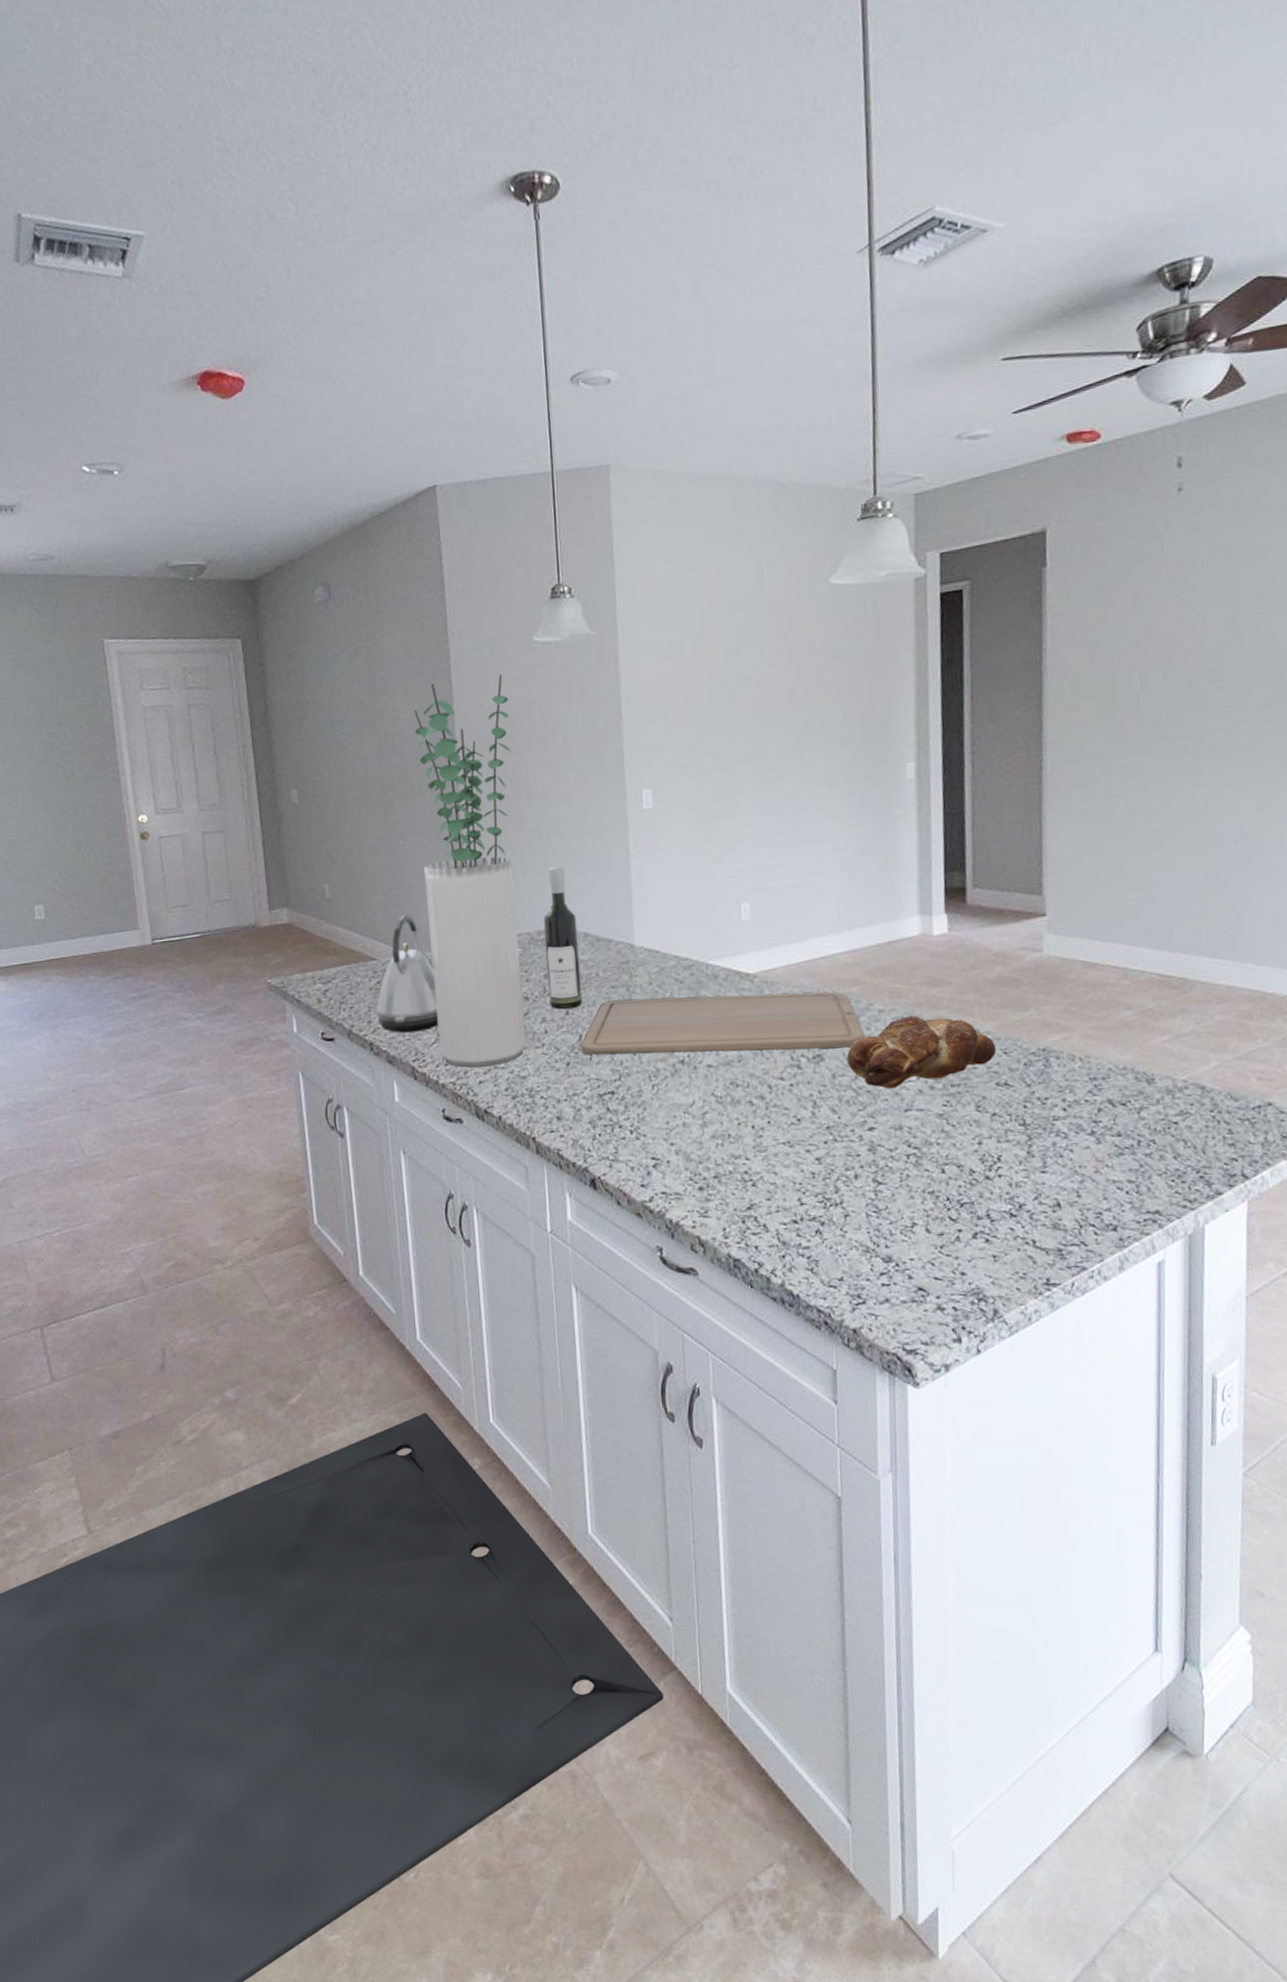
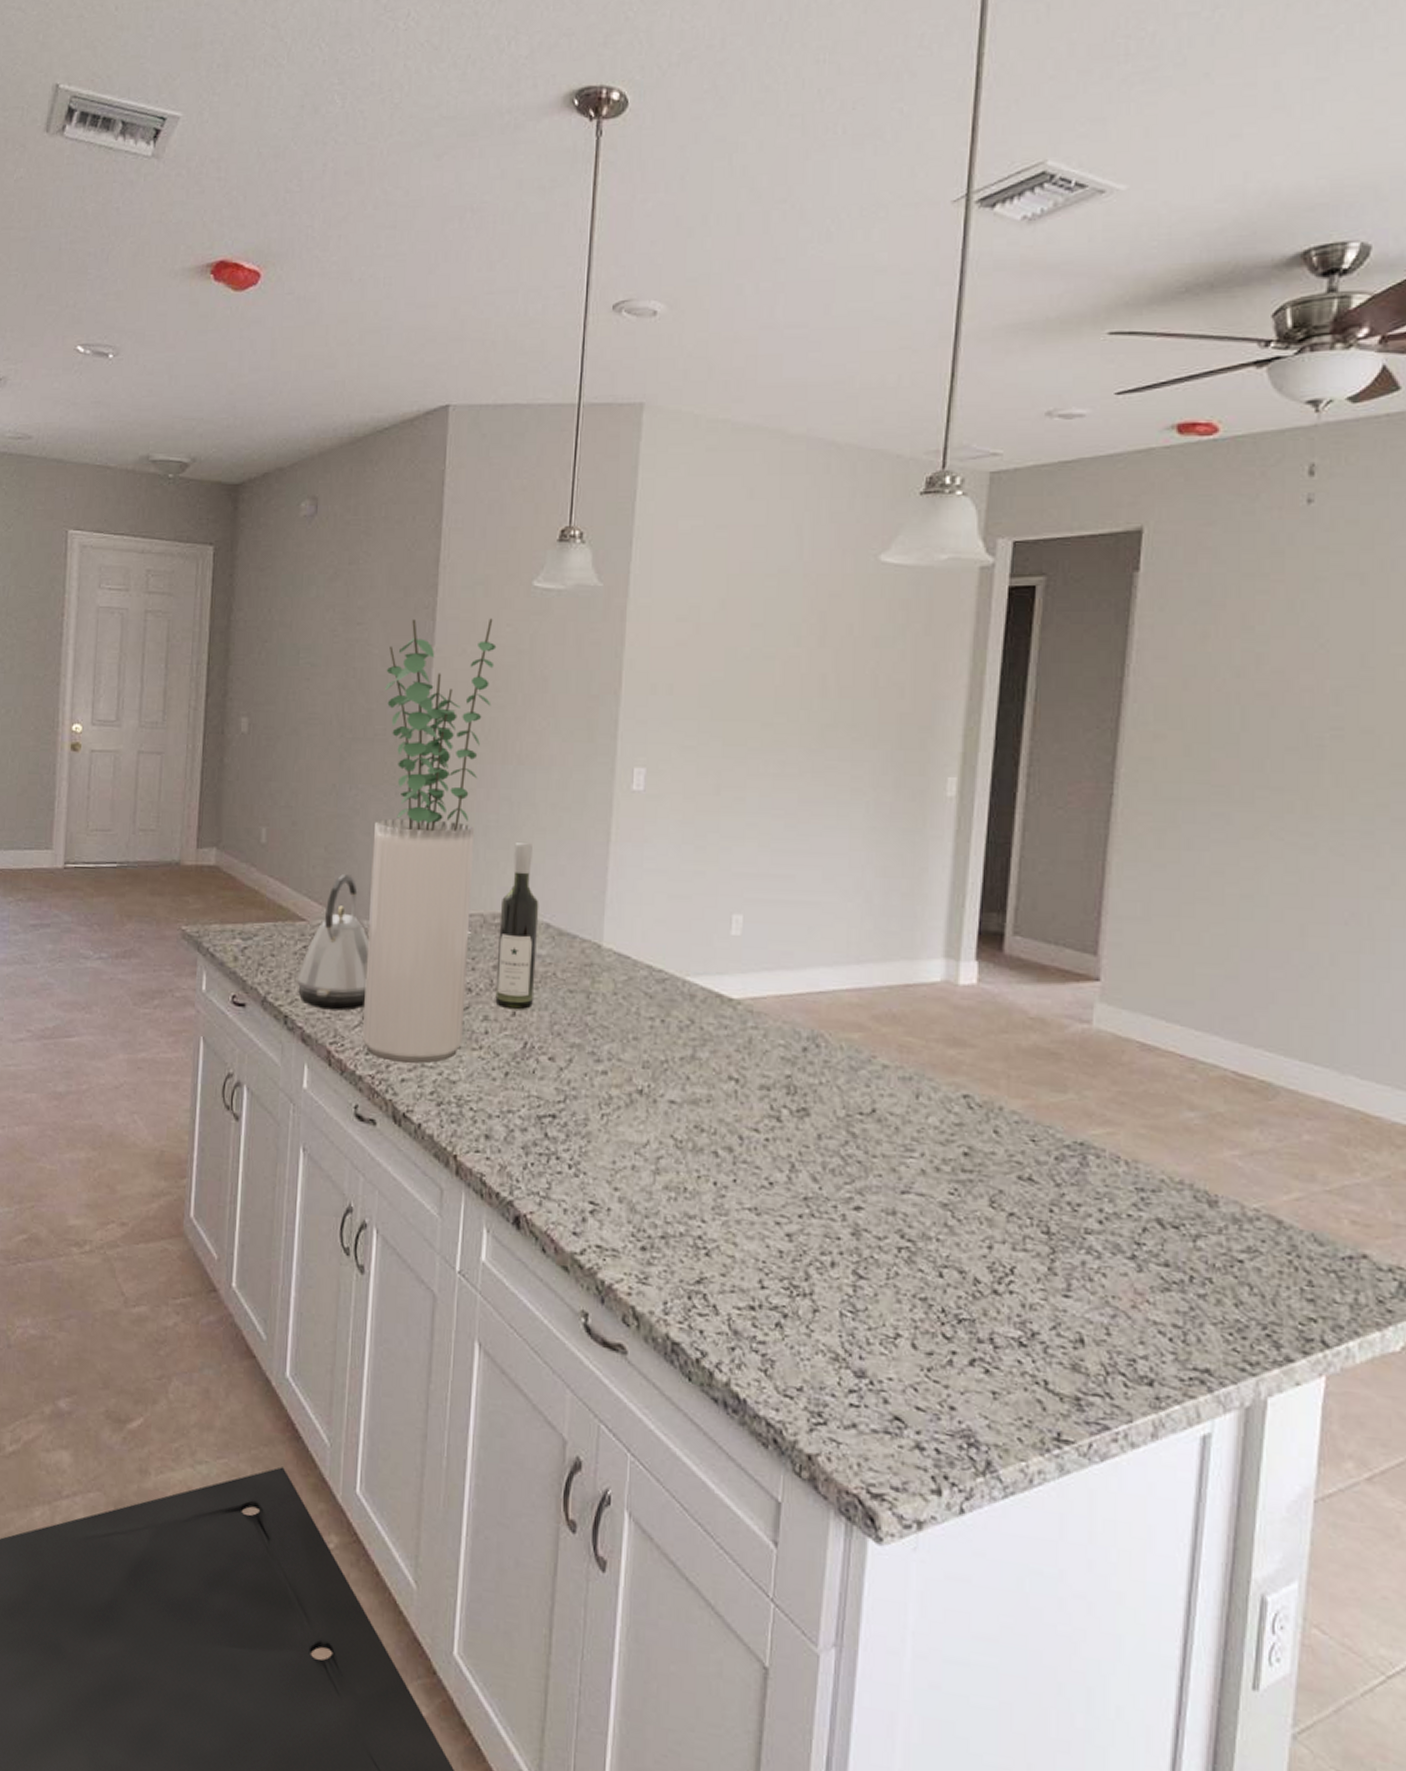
chopping board: present [581,991,866,1056] -> none [525,1007,864,1105]
bread loaf: present [847,1016,997,1089] -> none [838,1077,1023,1163]

